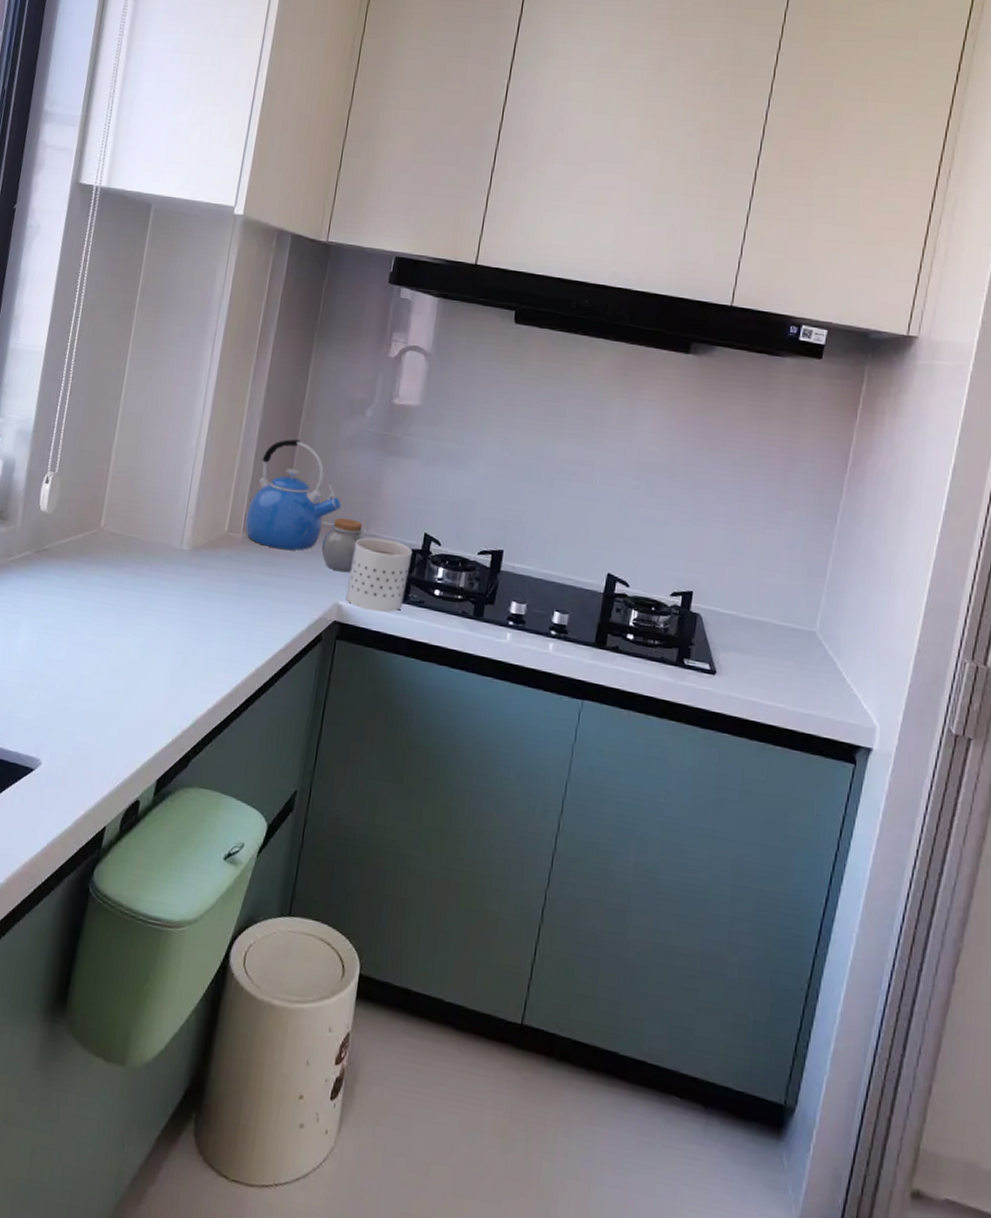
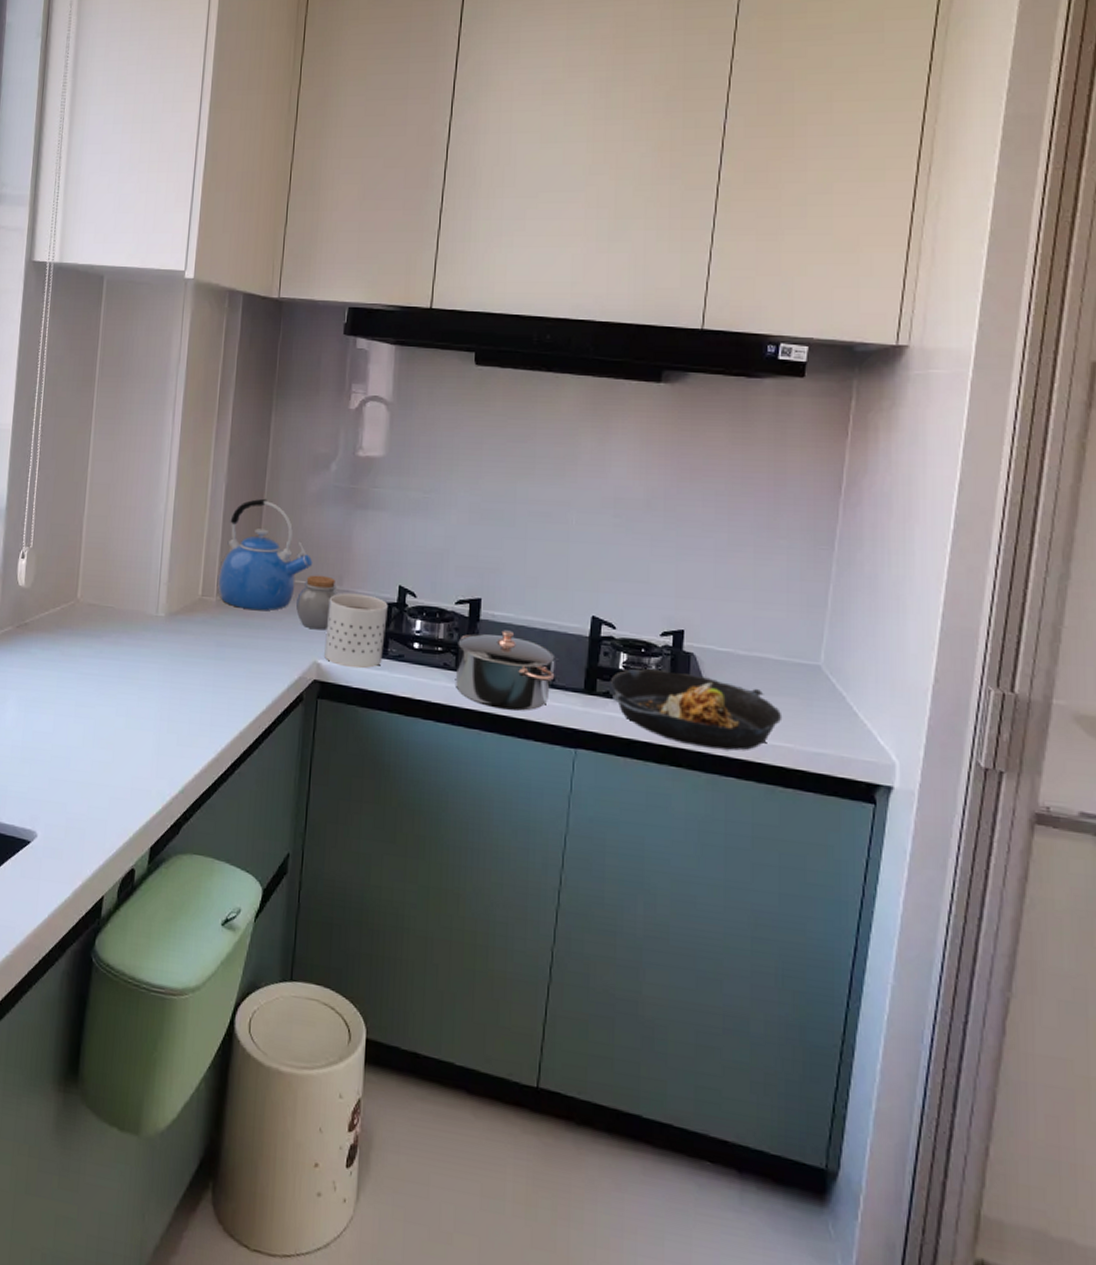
cooking pot: none [471,582,570,662] -> present [454,630,555,712]
wok: none [620,626,778,710] -> present [611,668,783,752]

